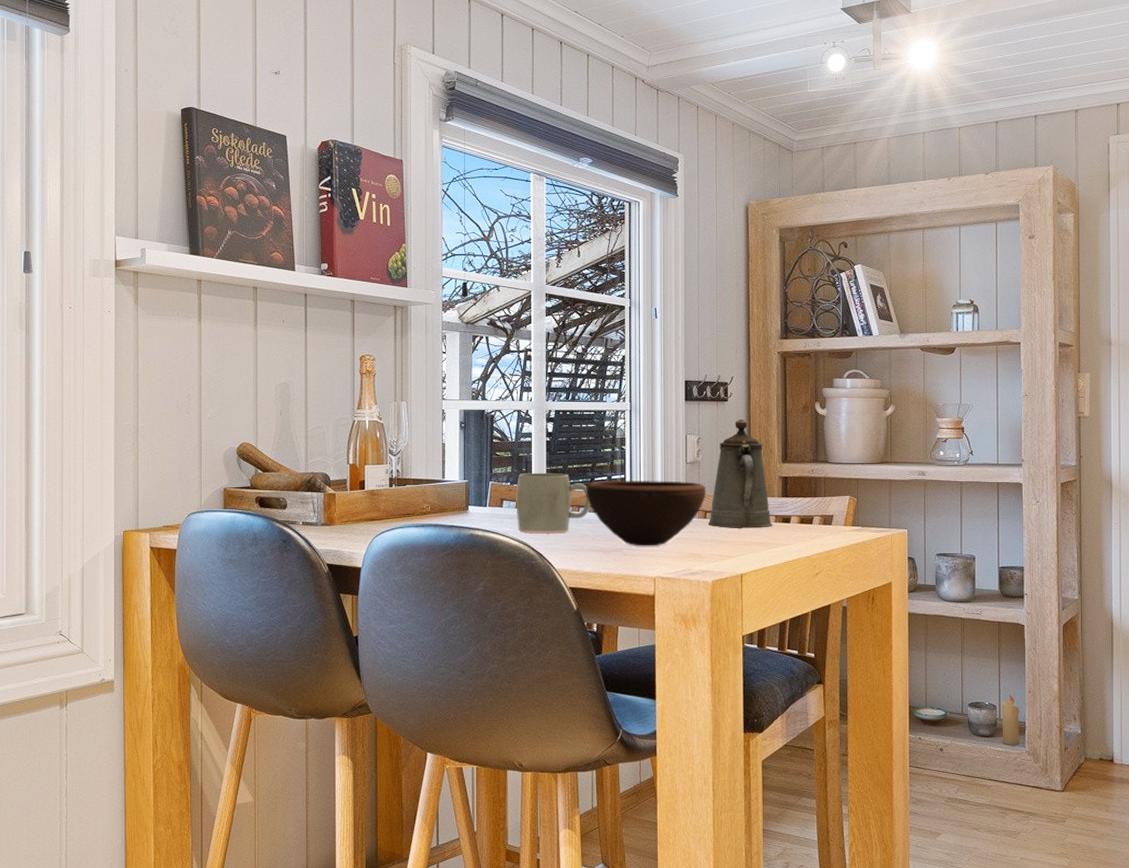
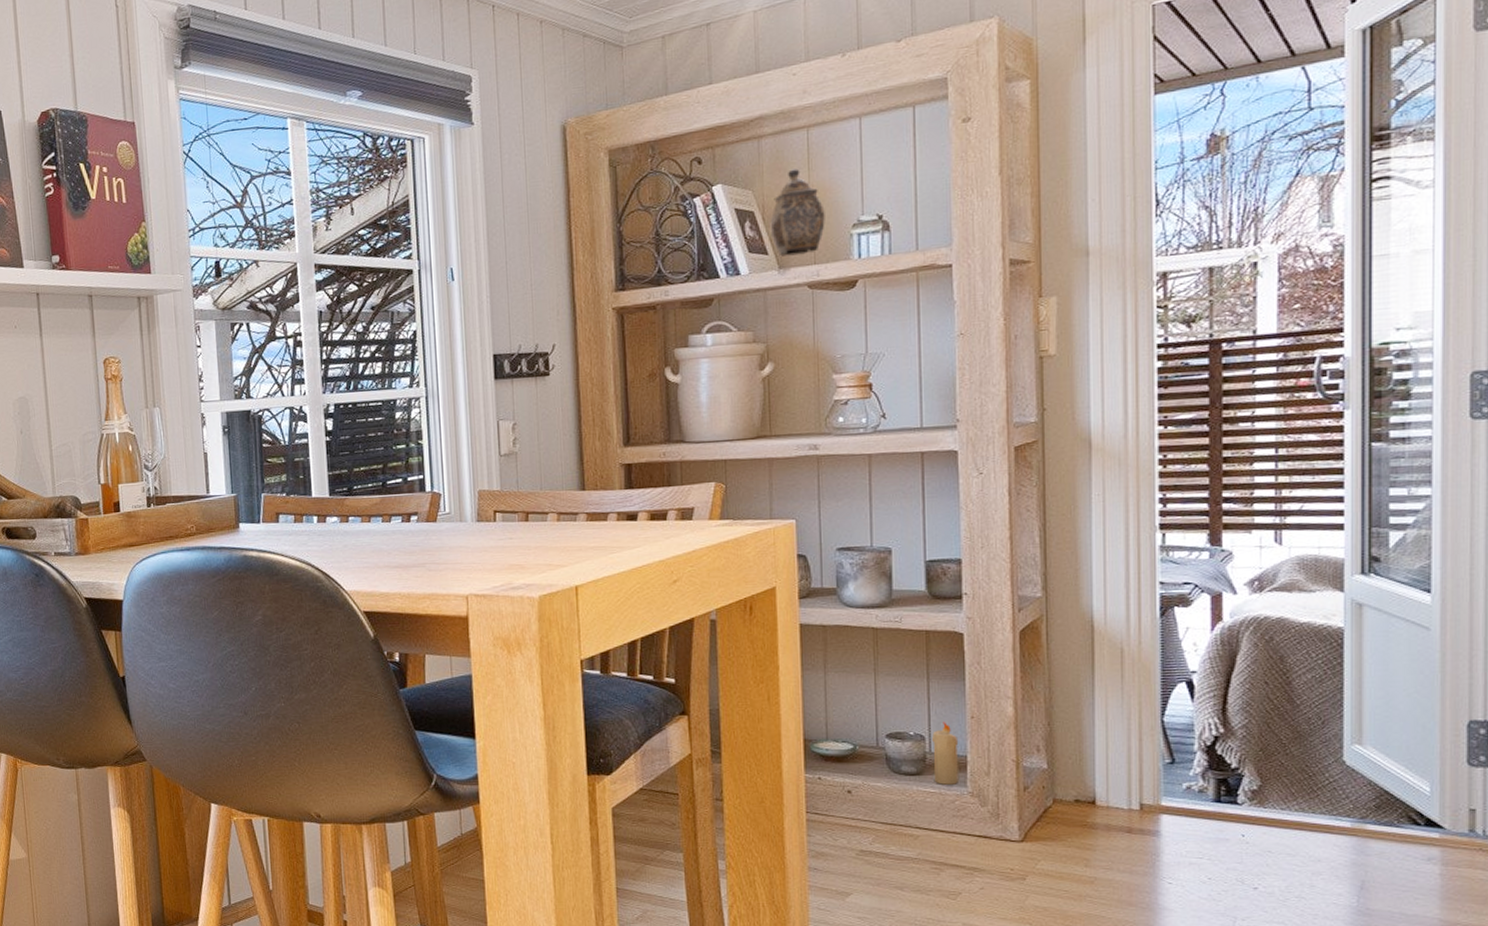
mug: present [516,472,591,534] -> none [293,478,384,552]
bowl: present [586,479,707,545] -> none [377,477,527,559]
coffee pot: present [708,419,772,528] -> none [530,396,614,532]
decorative jar: none [895,259,934,324] -> present [770,169,825,257]

